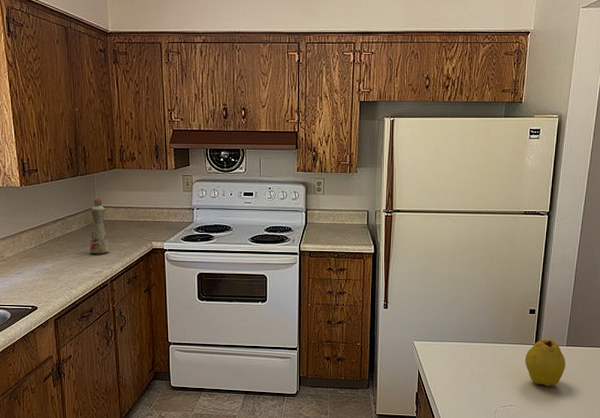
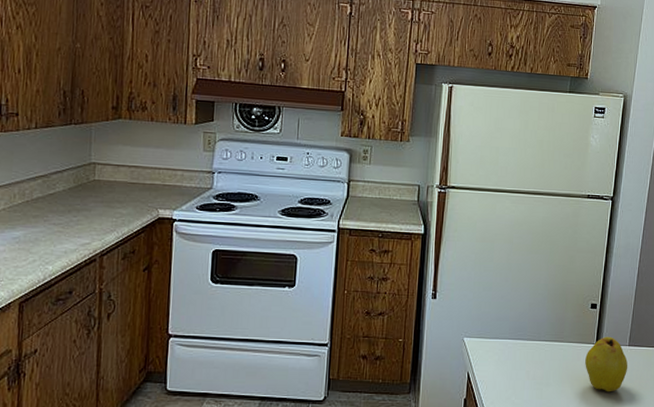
bottle: present [89,198,109,254] -> none [76,152,103,222]

